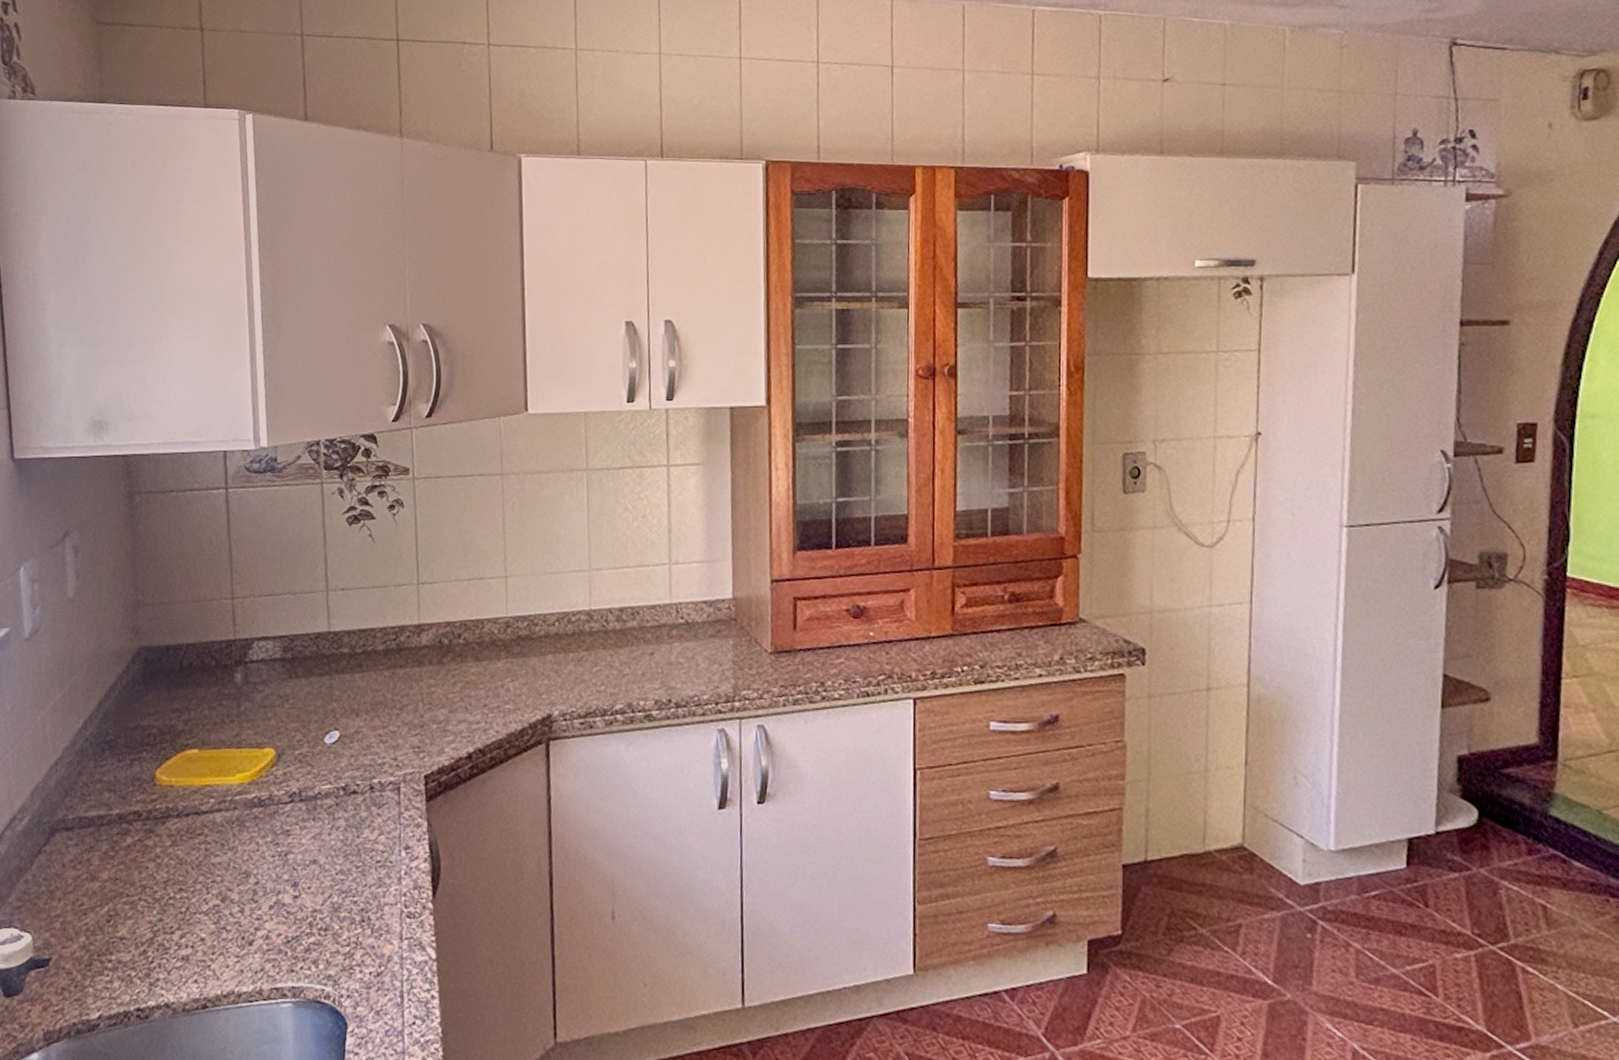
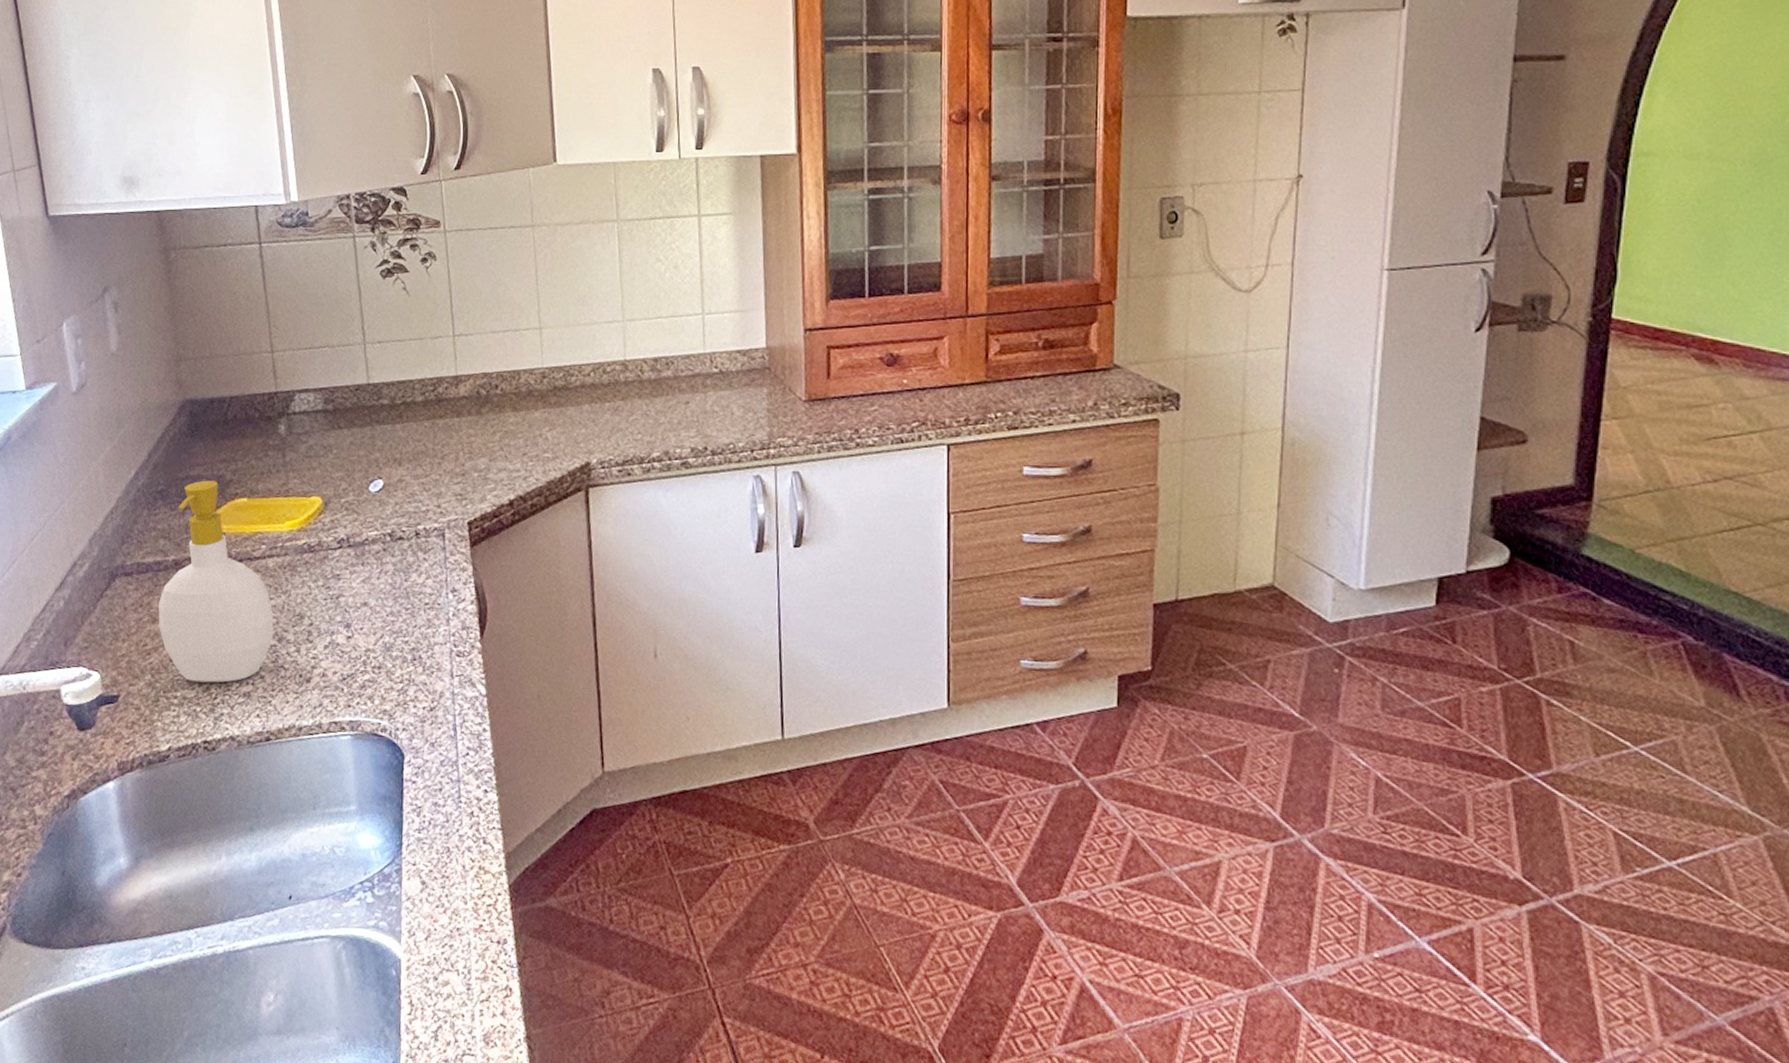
soap bottle: none [97,730,219,946] -> present [158,480,274,683]

